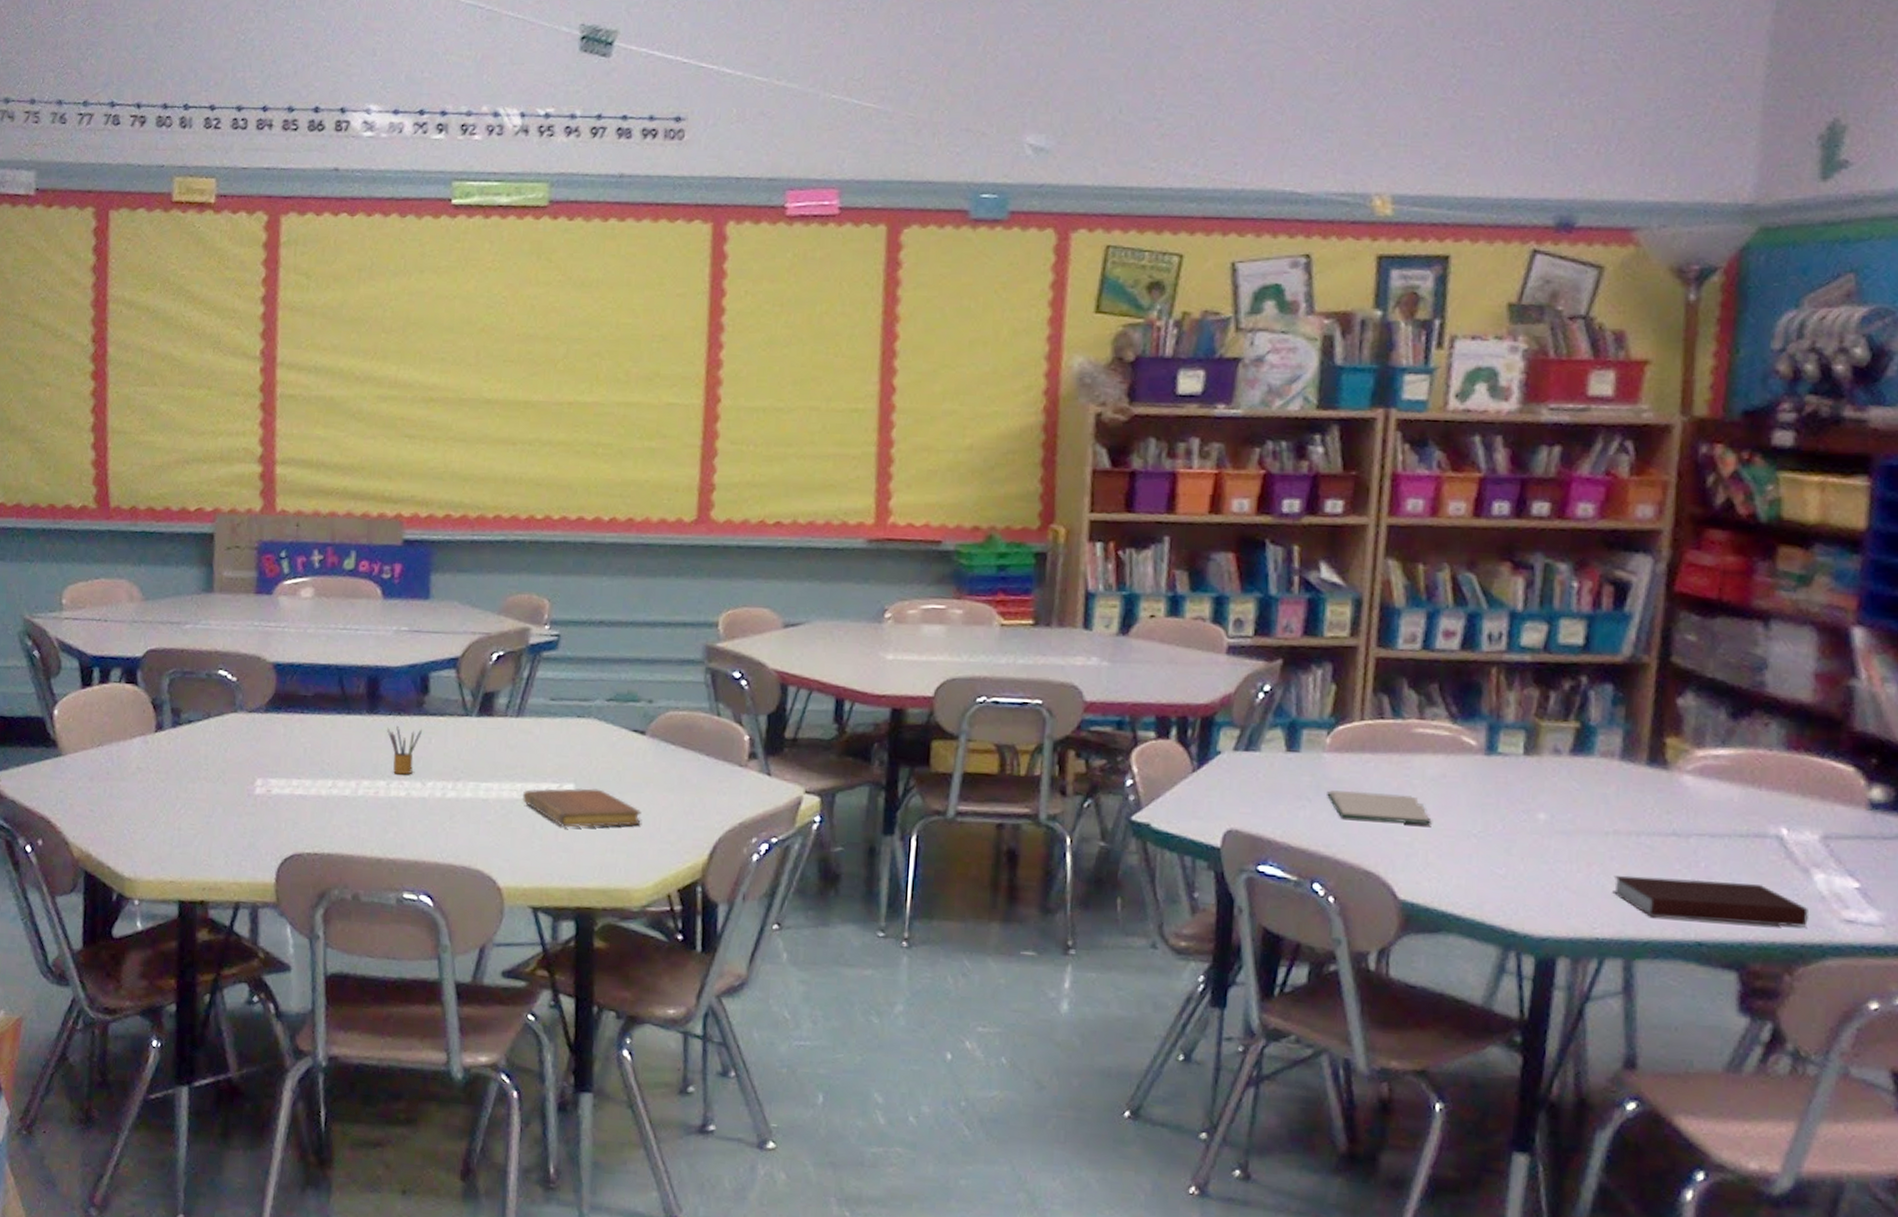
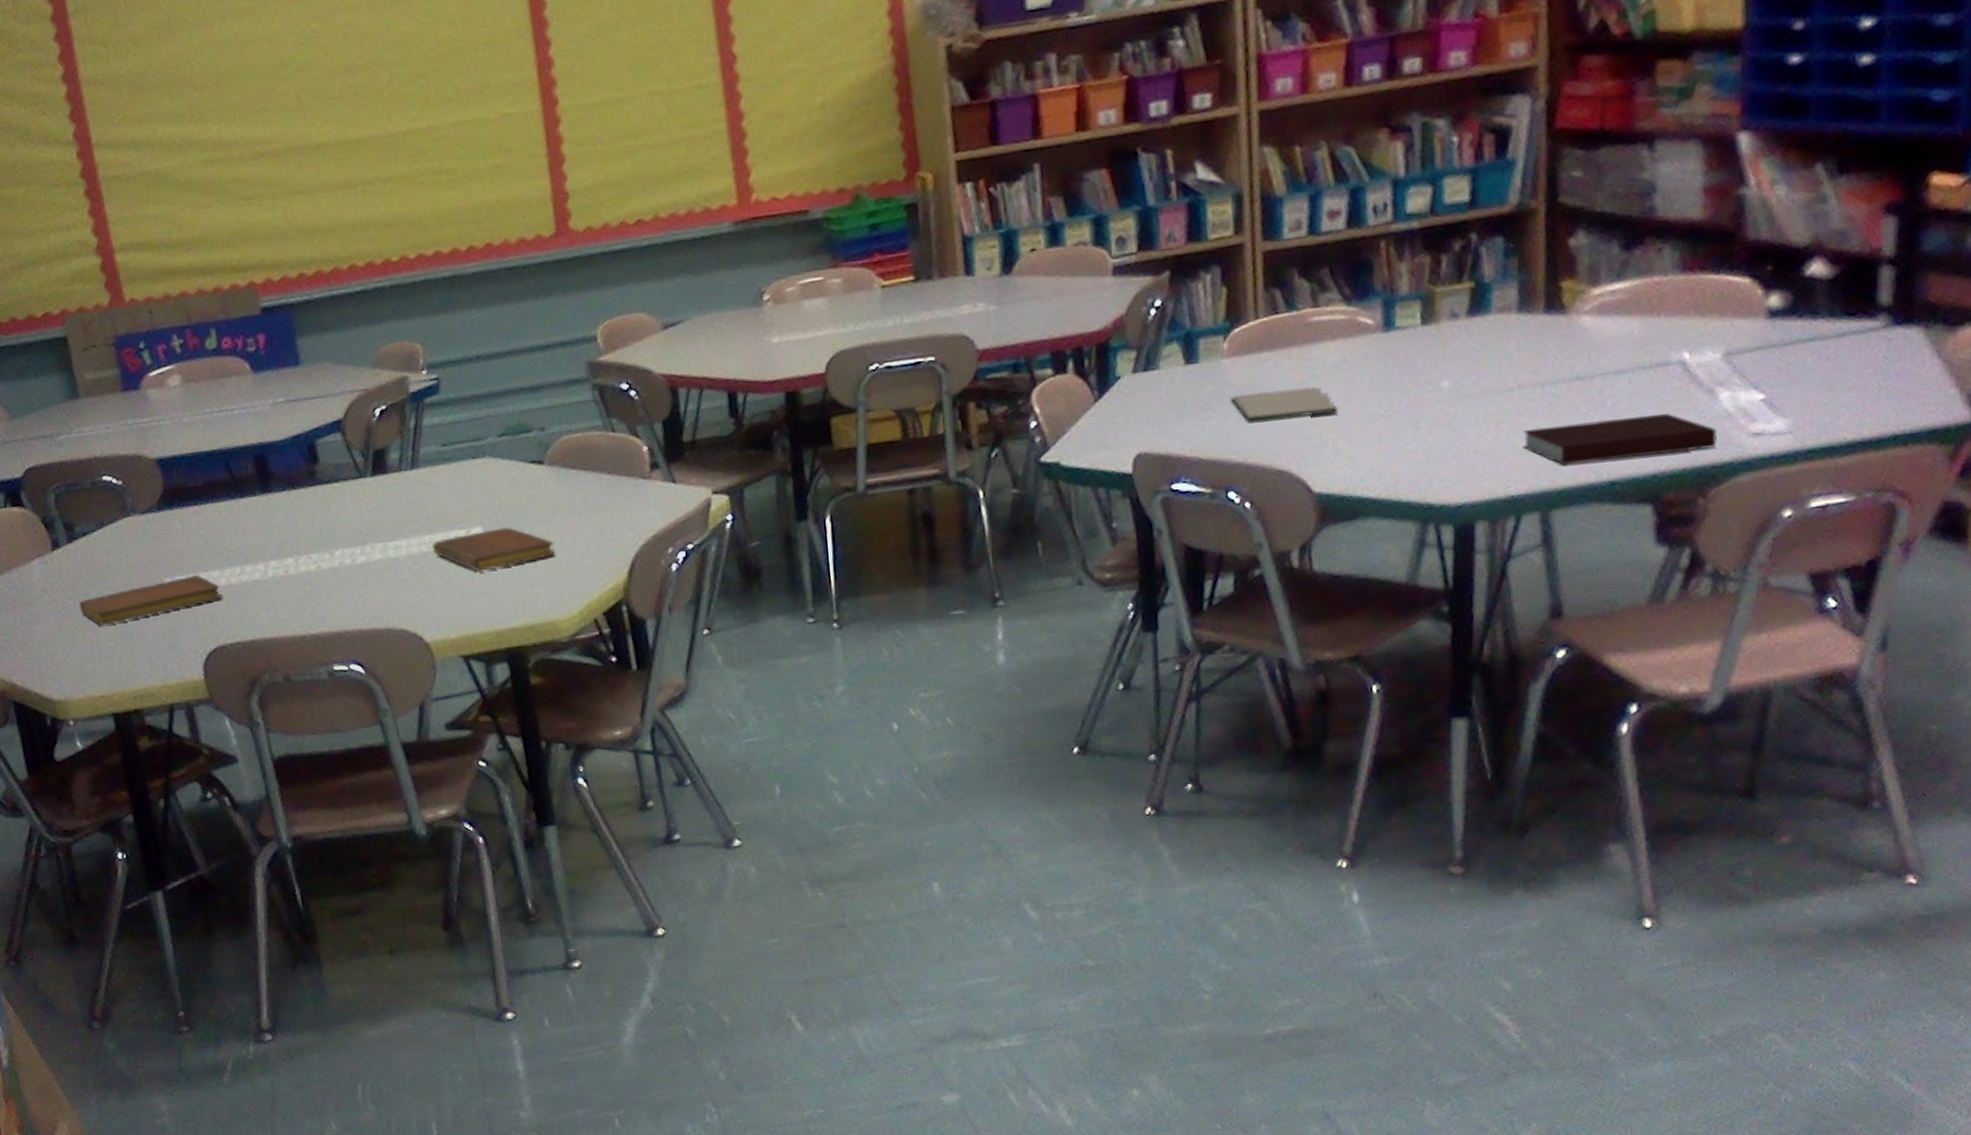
notebook: none [169,779,309,814] -> present [79,574,222,626]
pencil box: present [387,725,422,775] -> none [284,499,320,549]

